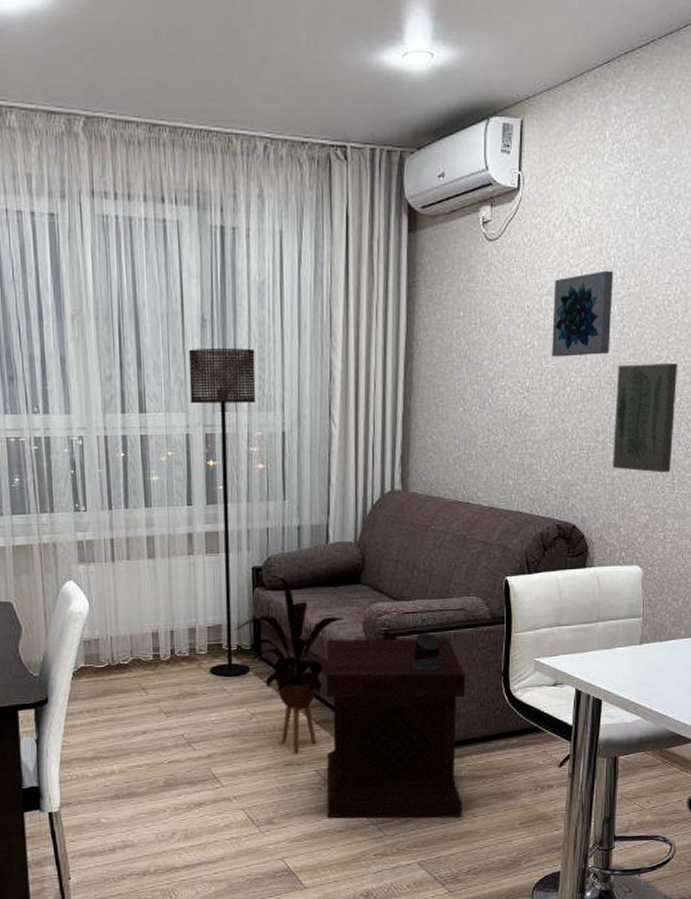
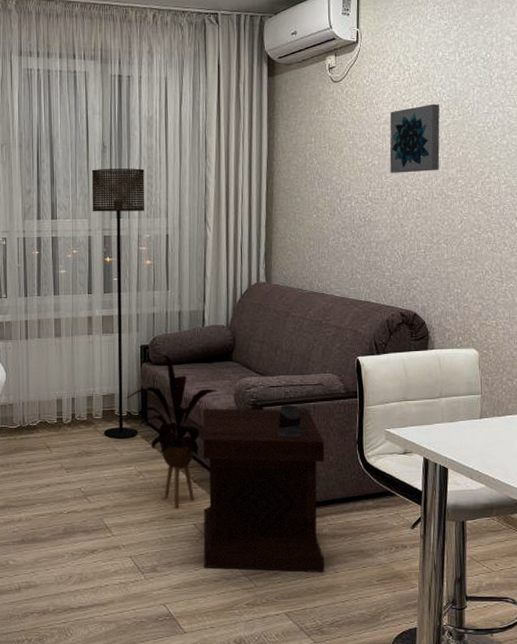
wall art: present [613,363,677,473] -> none [447,178,500,269]

